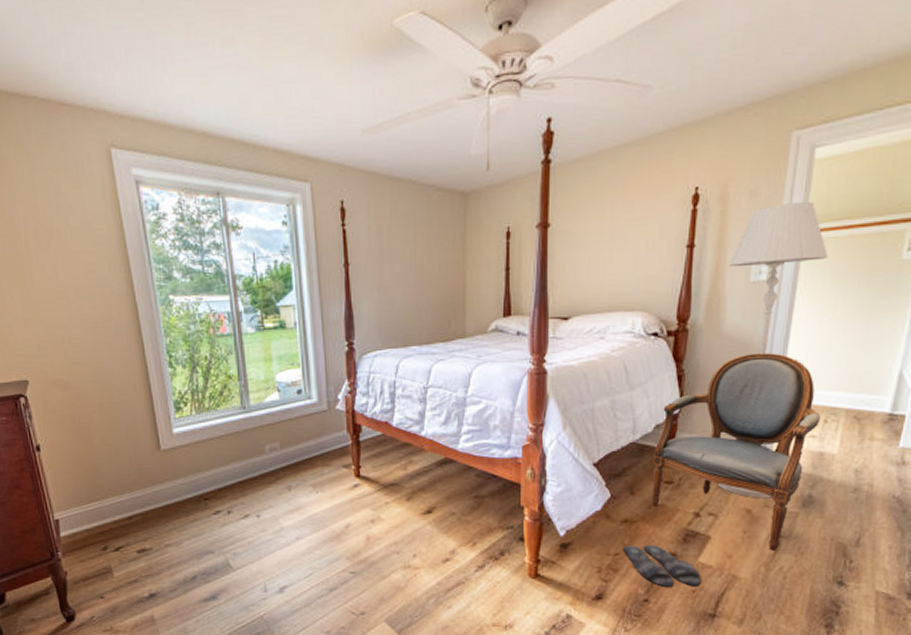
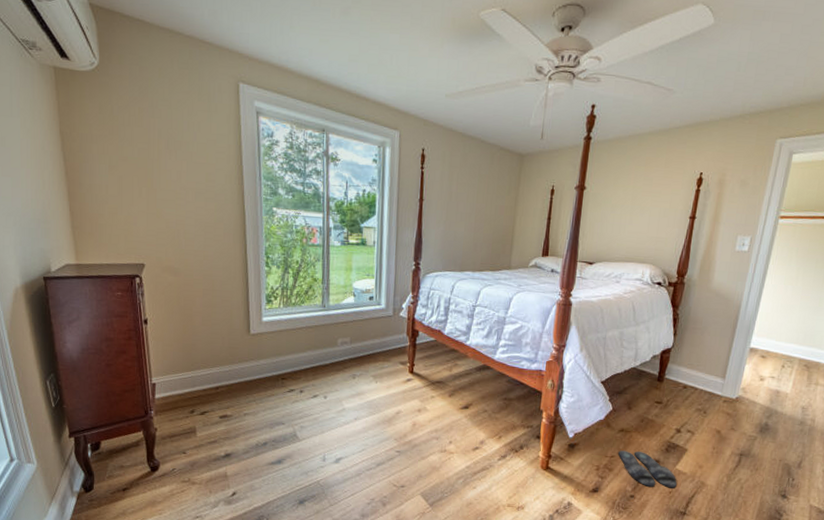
armchair: present [651,353,822,551] -> none [644,307,780,465]
floor lamp: present [717,202,828,499] -> none [696,193,796,423]

